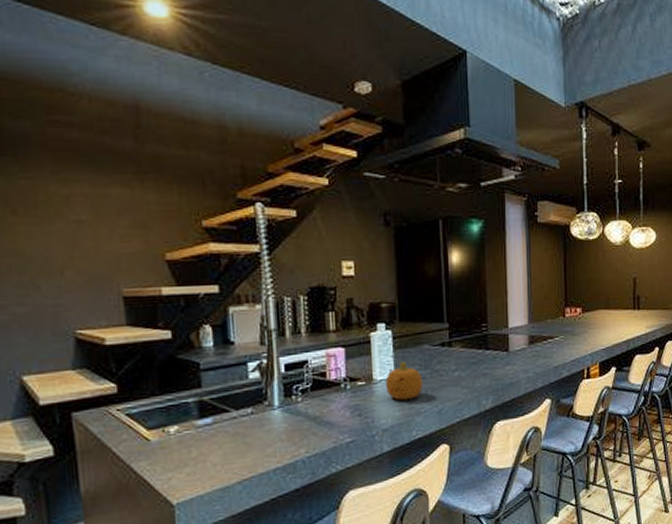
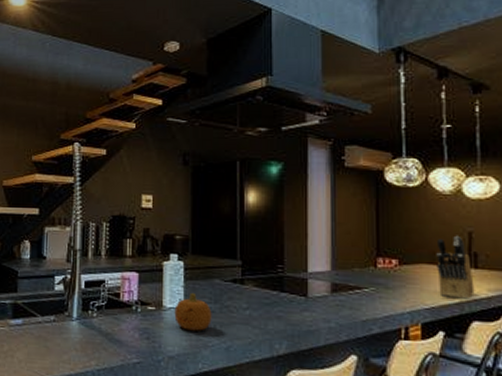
knife block: none [610,281,637,337] -> present [436,235,475,299]

